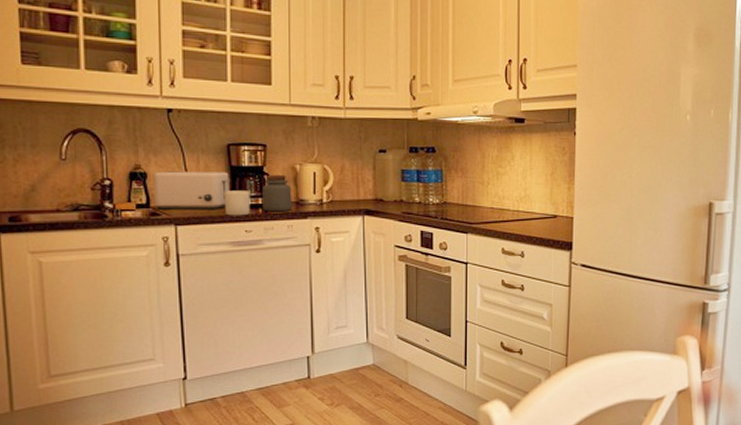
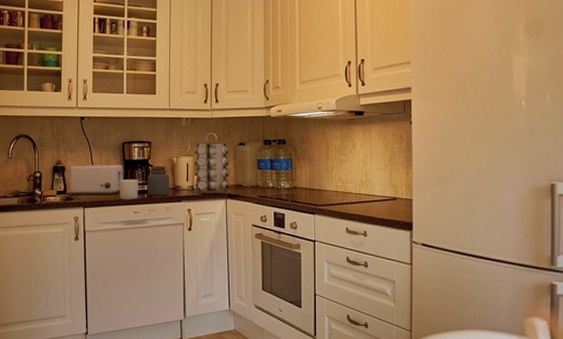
spice rack: none [321,136,369,210] -> present [193,133,230,194]

